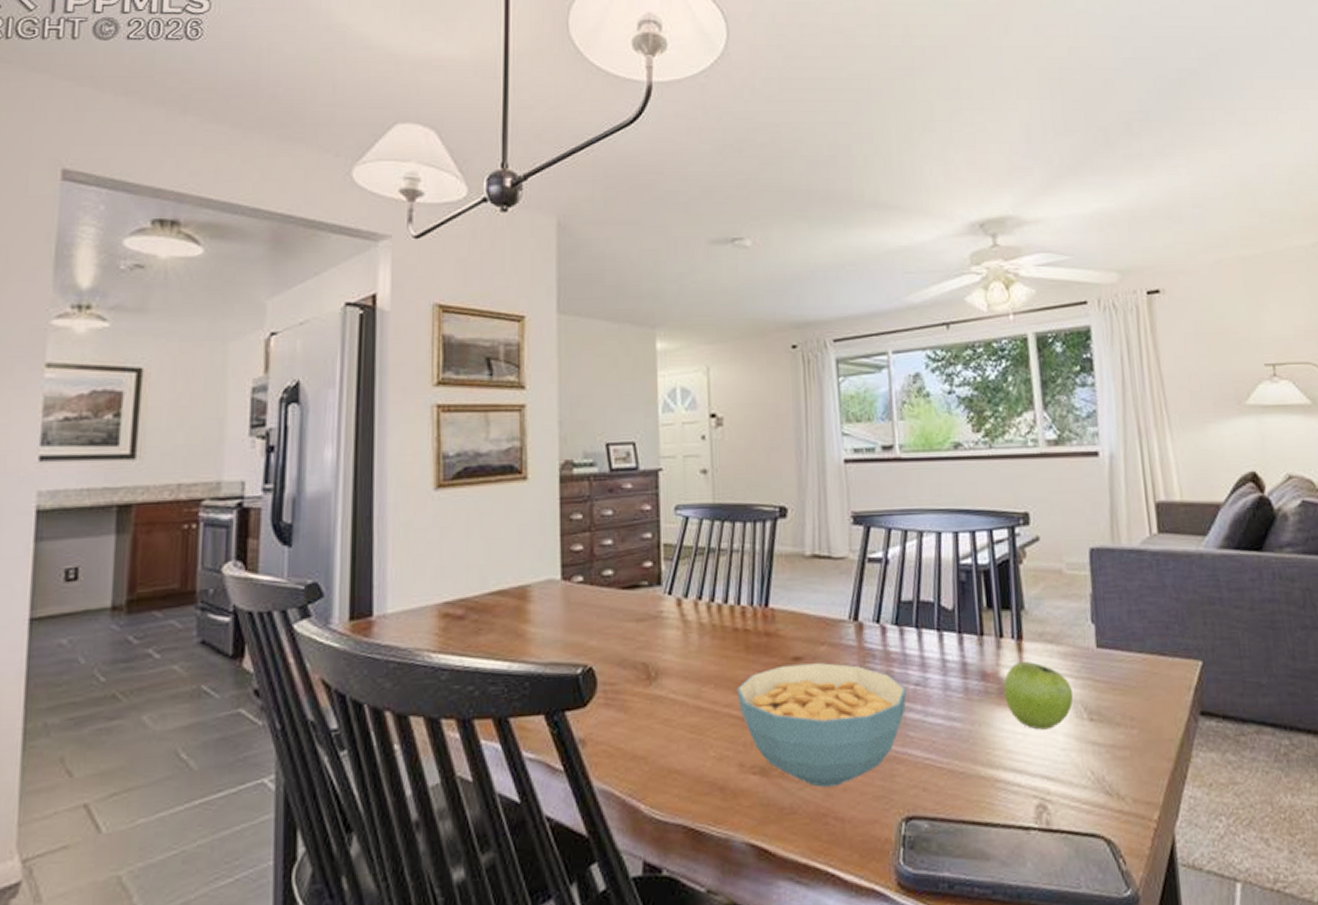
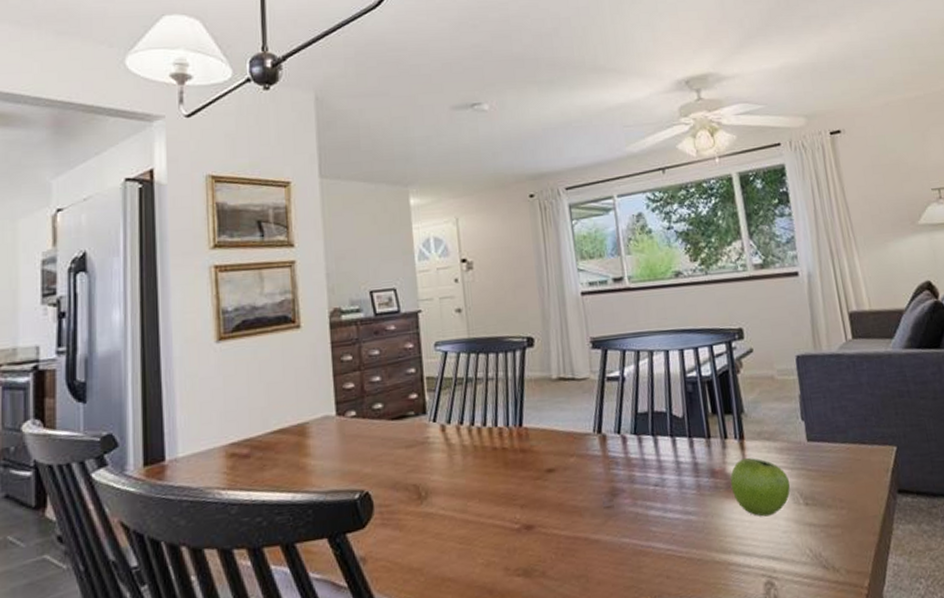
cereal bowl: present [737,663,906,787] -> none [499,472,648,583]

